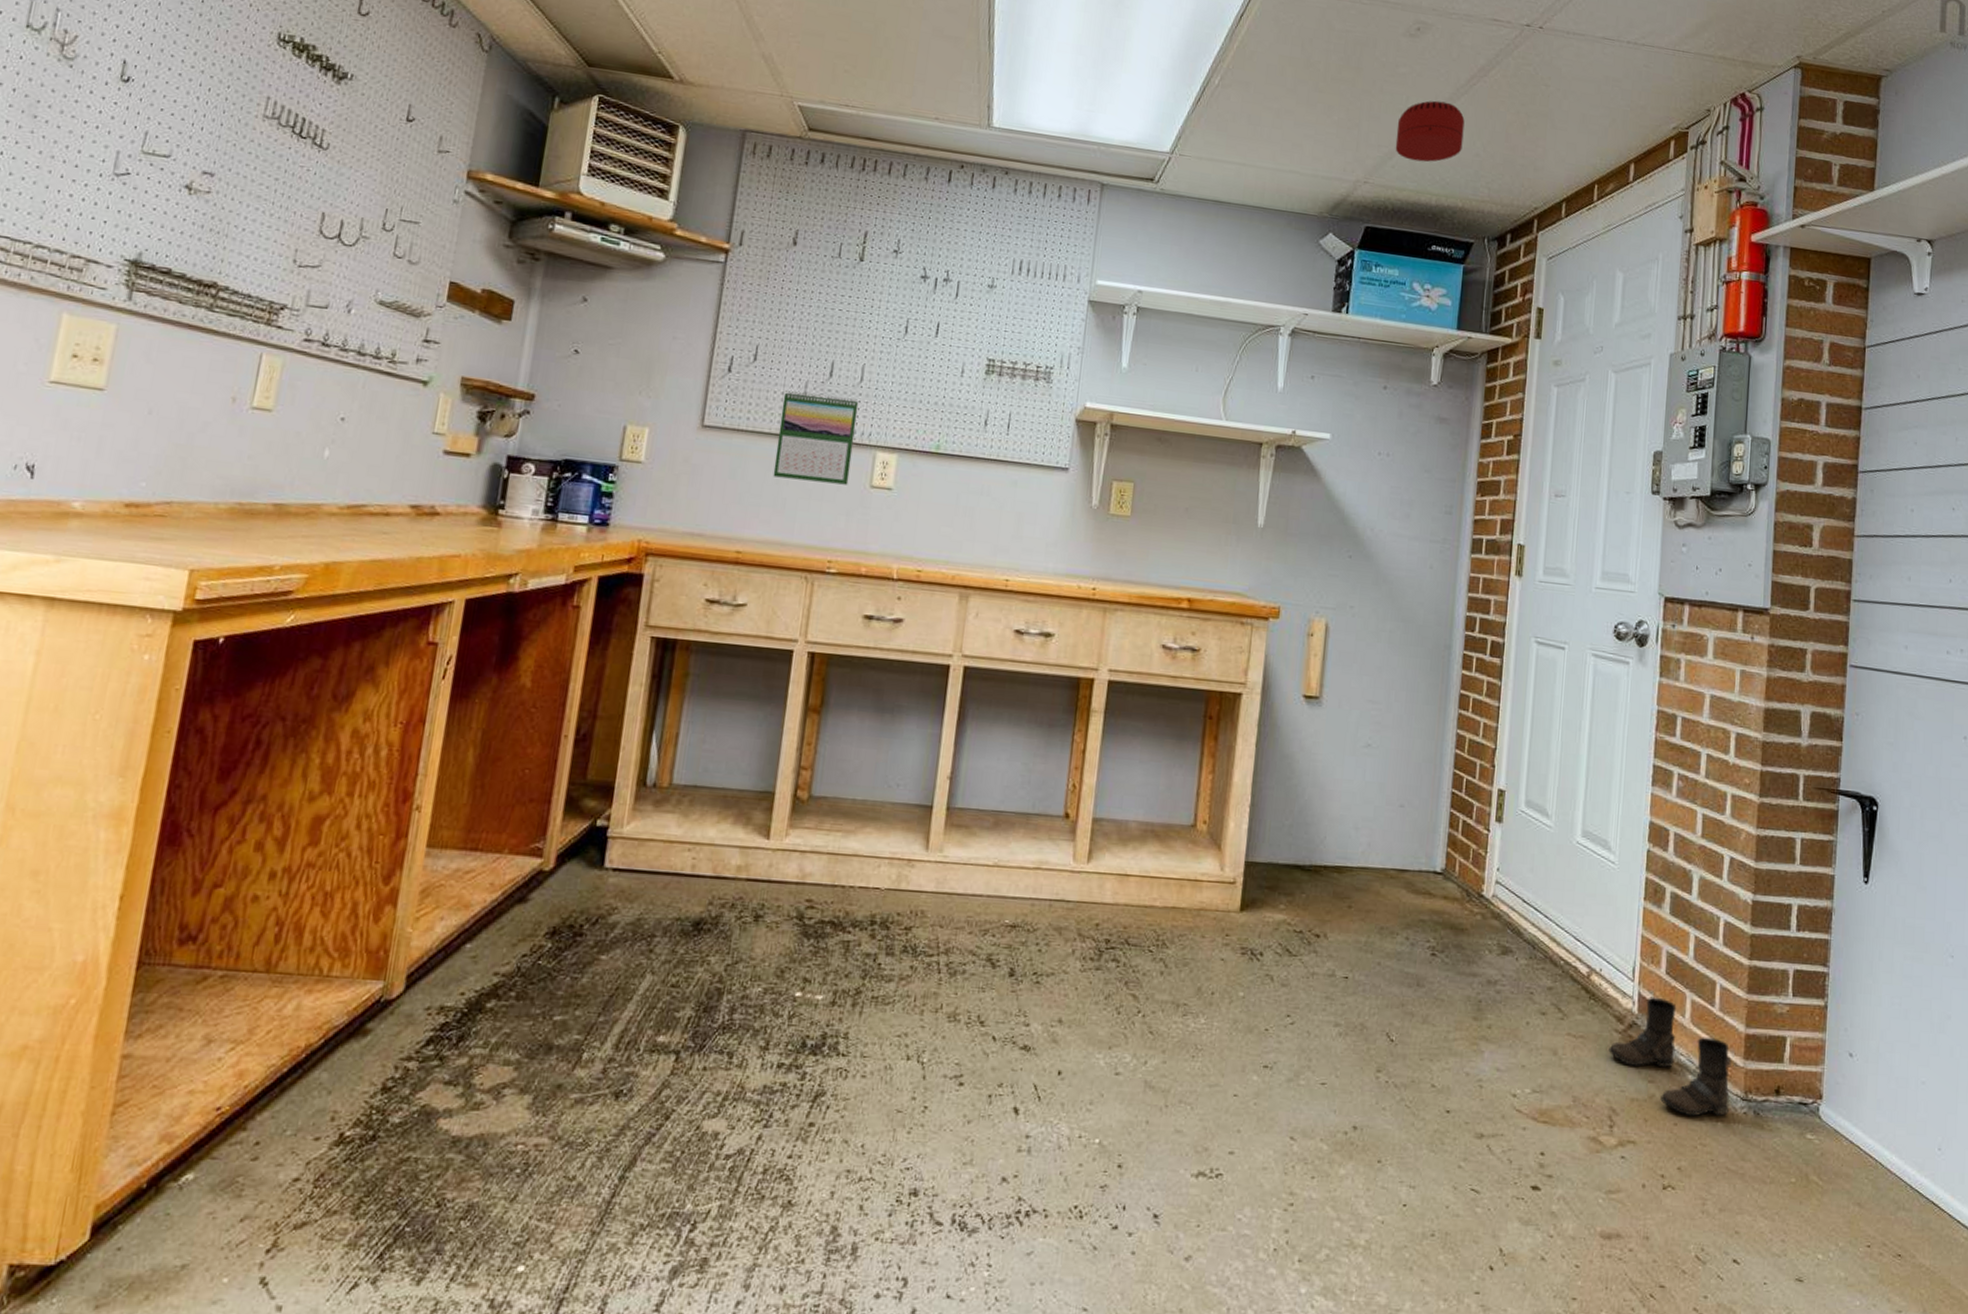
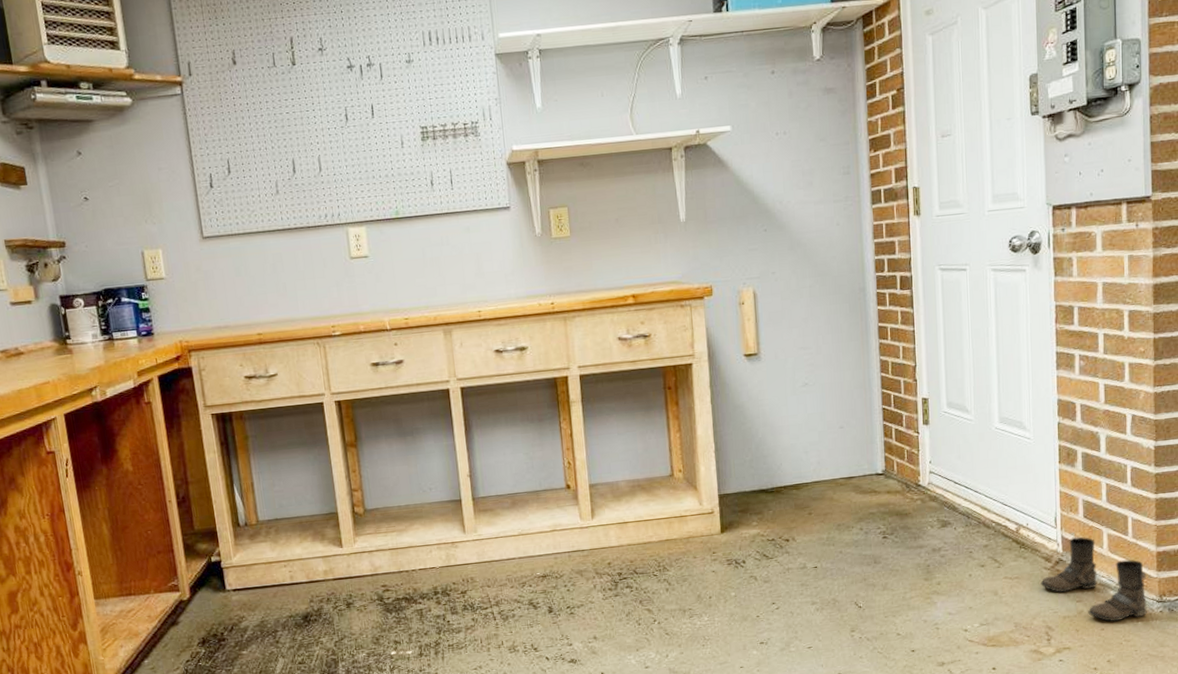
calendar: present [772,390,859,485] -> none [260,187,332,267]

